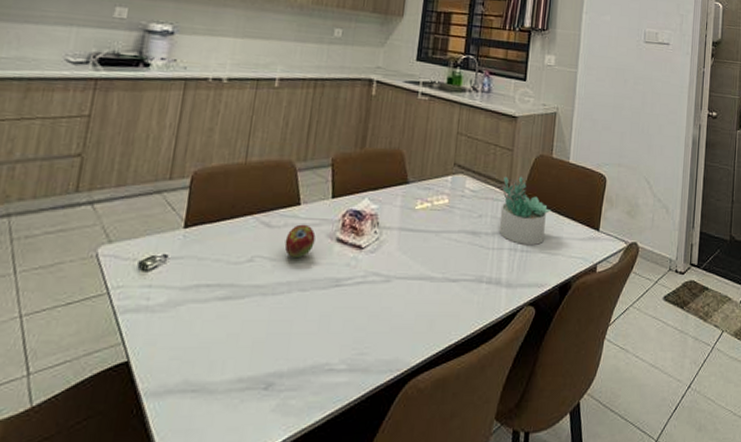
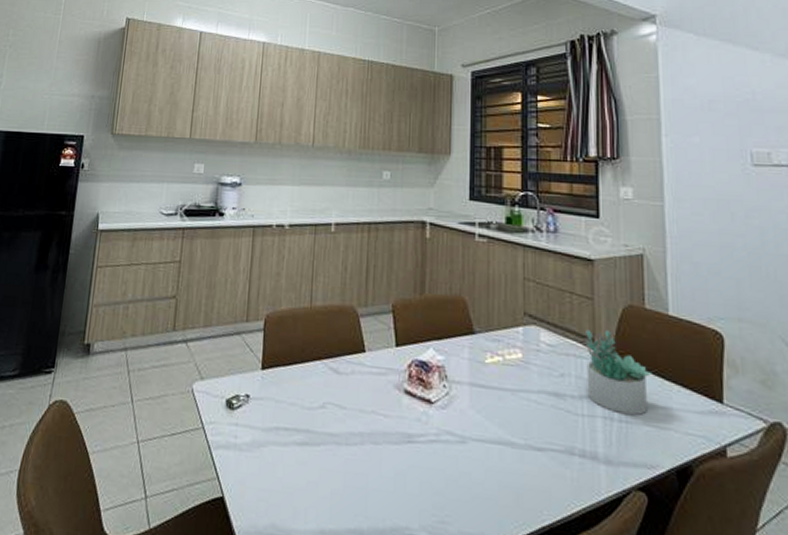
fruit: present [284,224,316,259] -> none [353,372,383,409]

